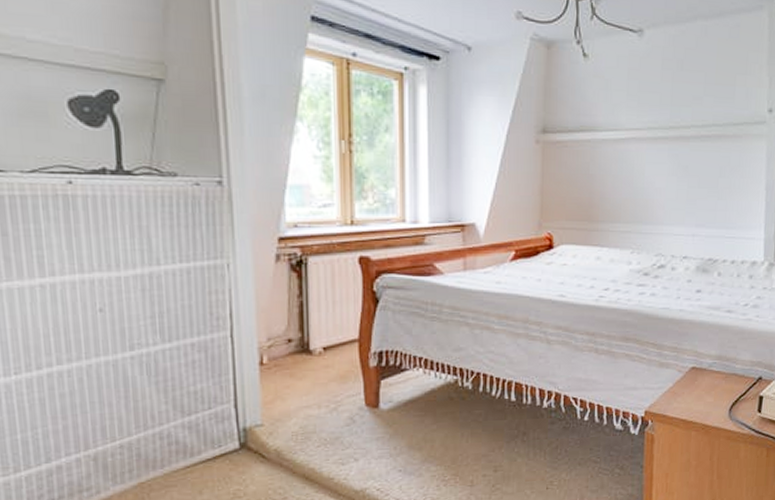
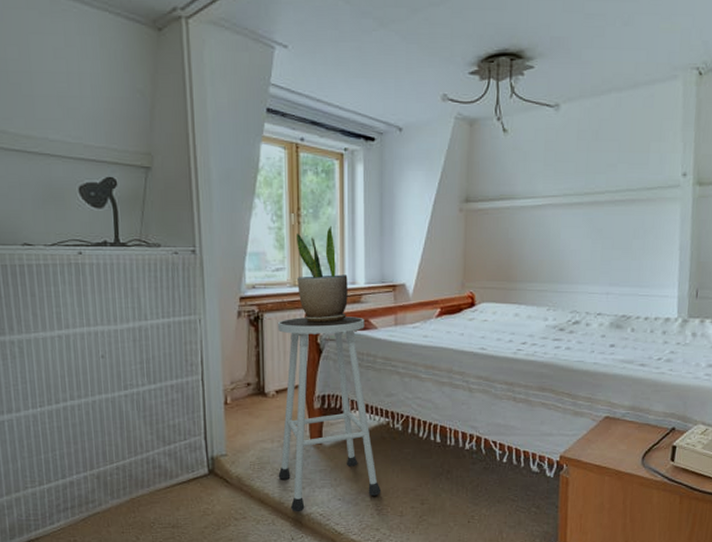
stool: none [325,260,449,489] -> present [277,316,382,512]
potted plant: none [348,156,409,268] -> present [297,226,348,323]

